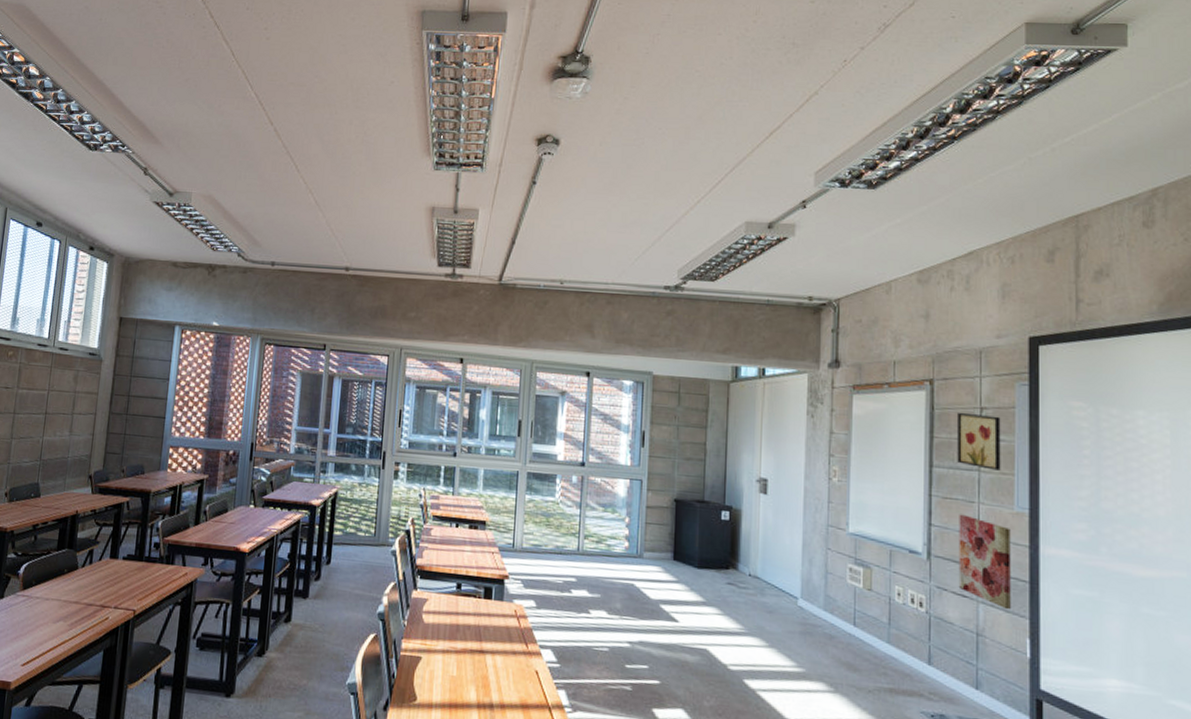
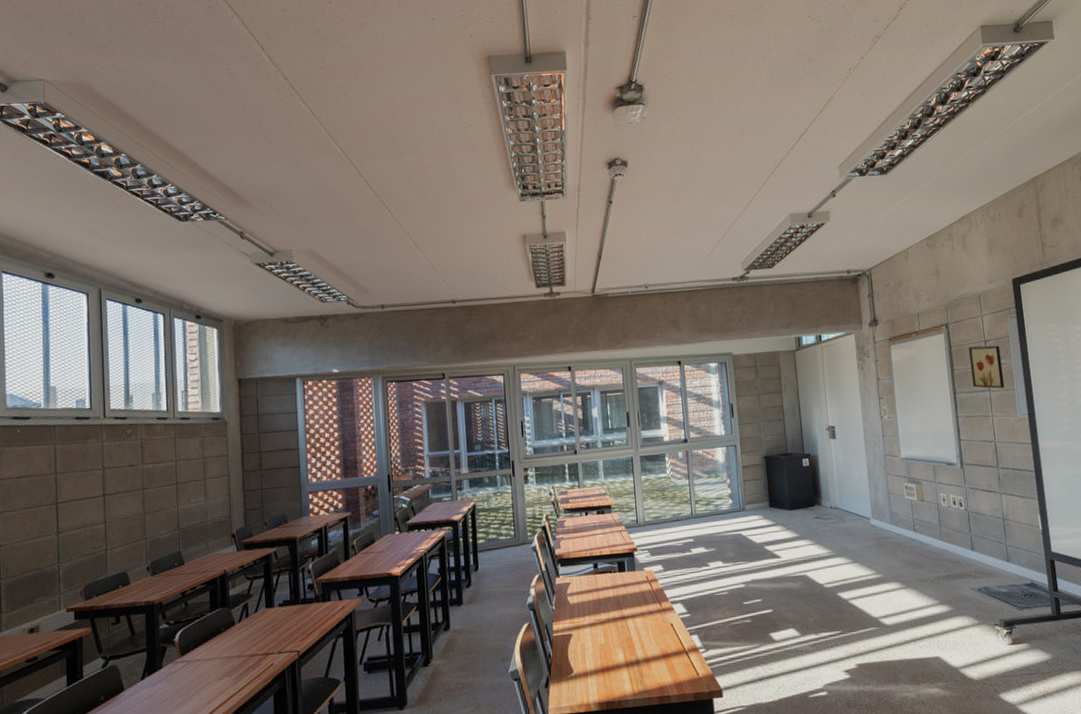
wall art: present [958,514,1011,610] -> none [979,427,1024,496]

